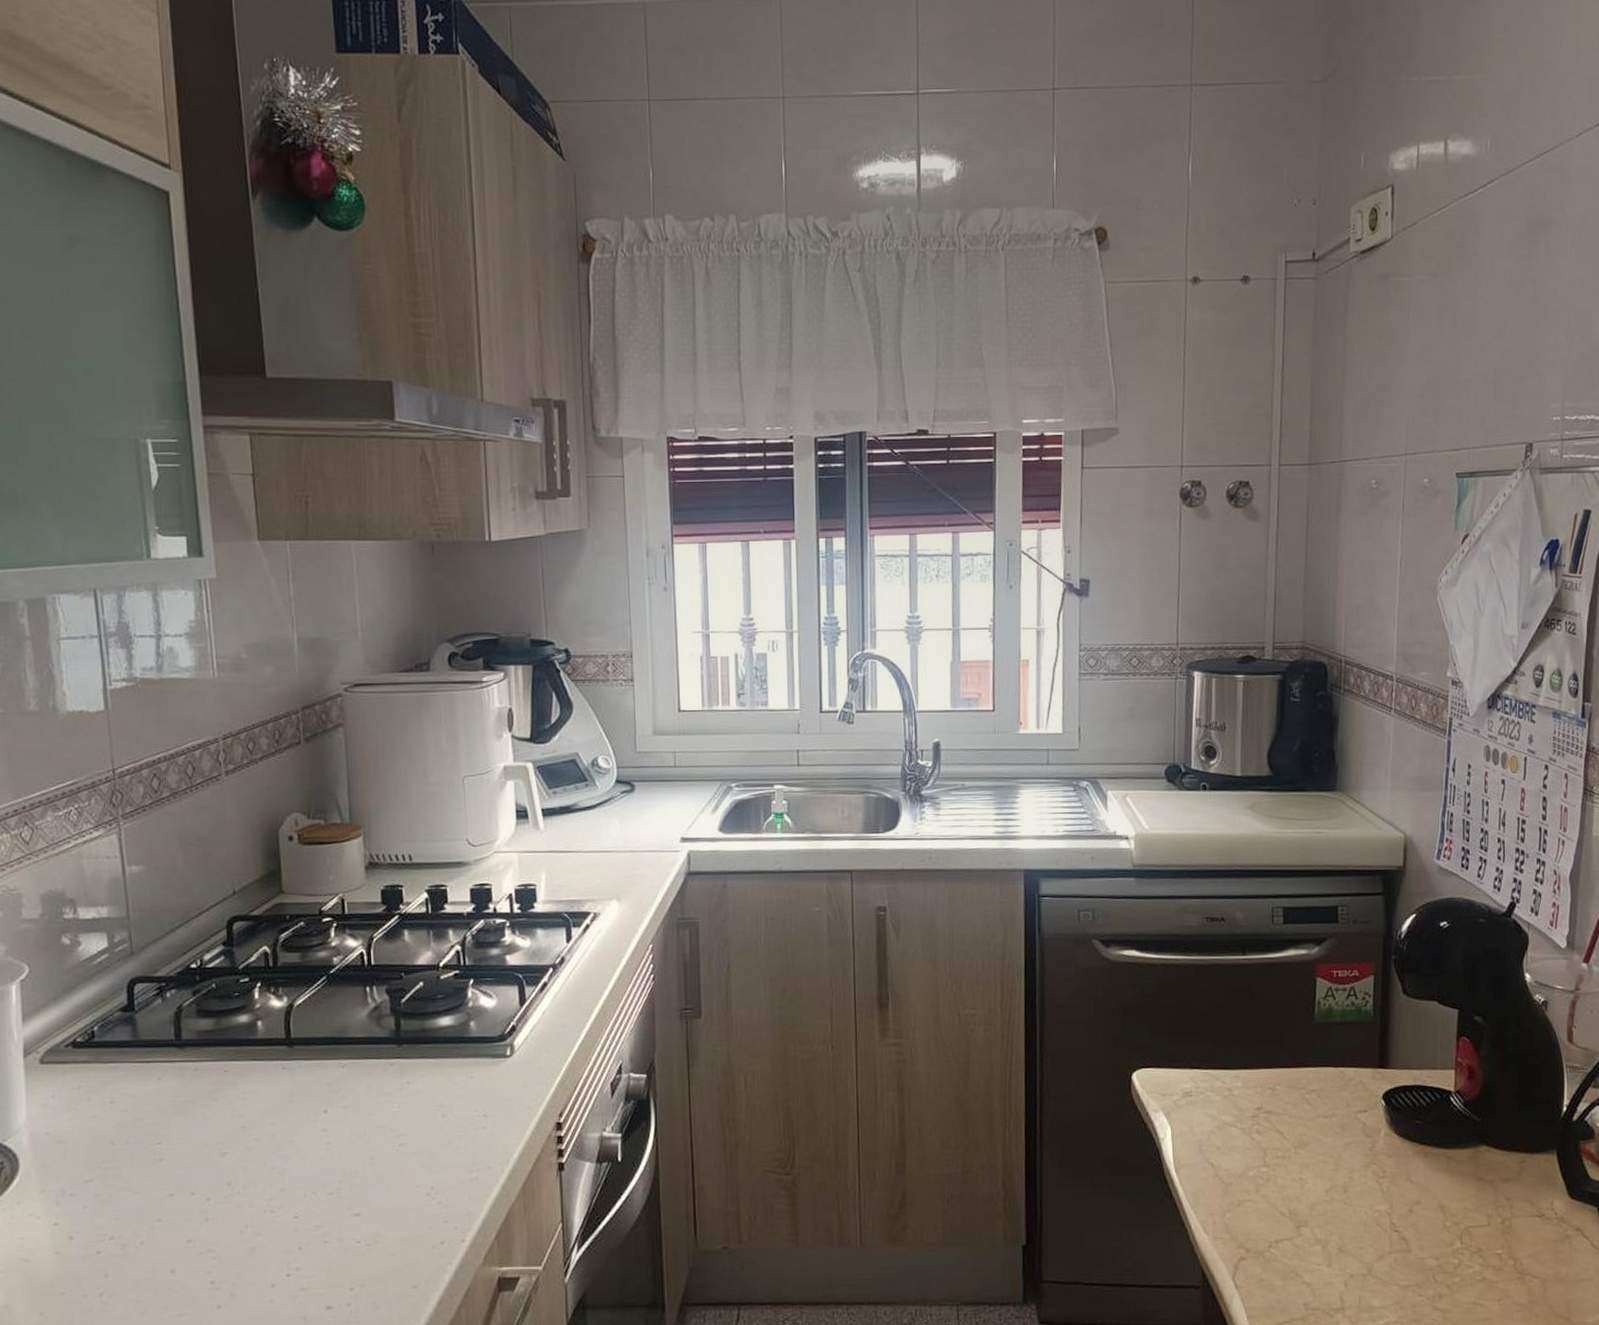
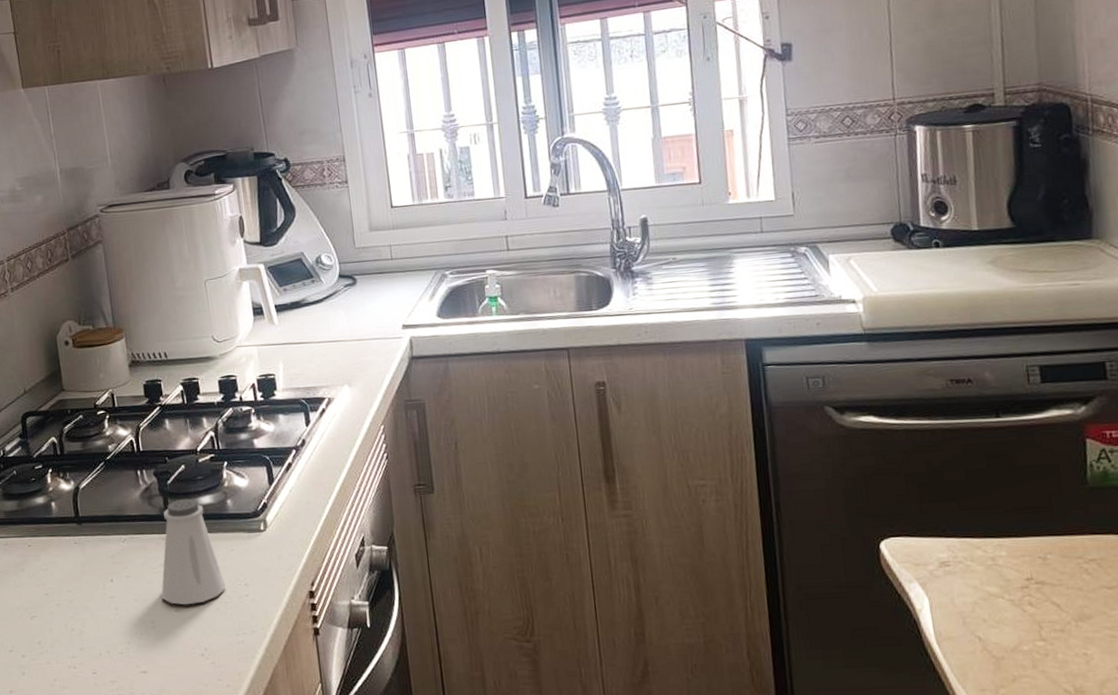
saltshaker: none [384,1019,461,1139] -> present [161,498,226,605]

